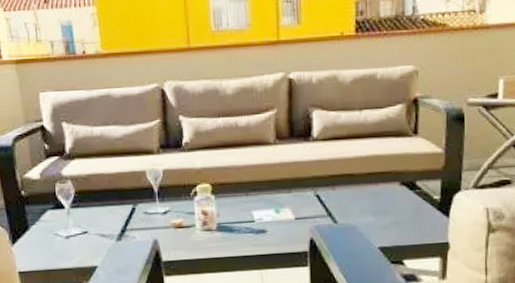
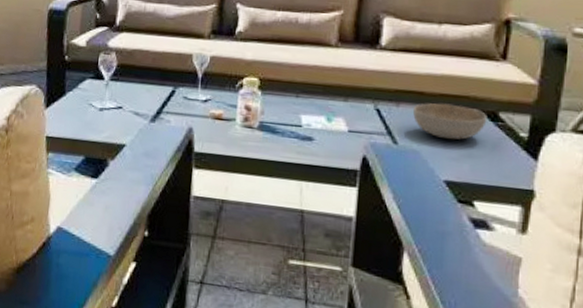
bowl: none [347,180,407,212] -> present [413,103,487,140]

